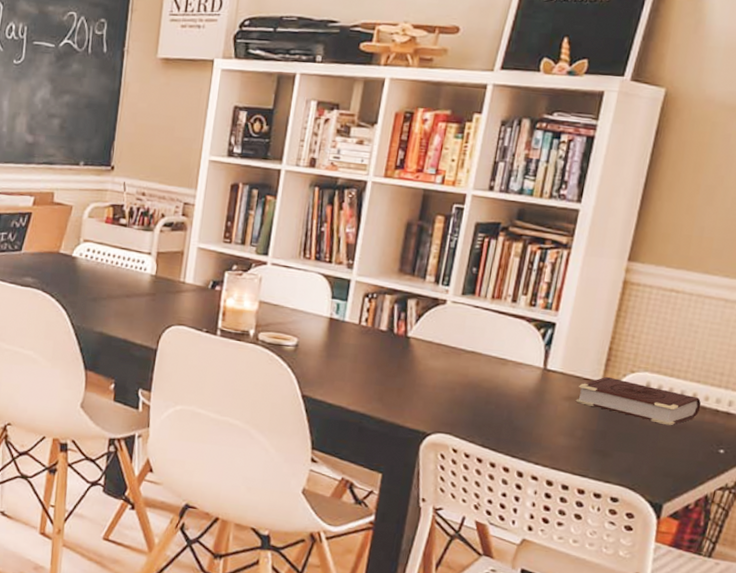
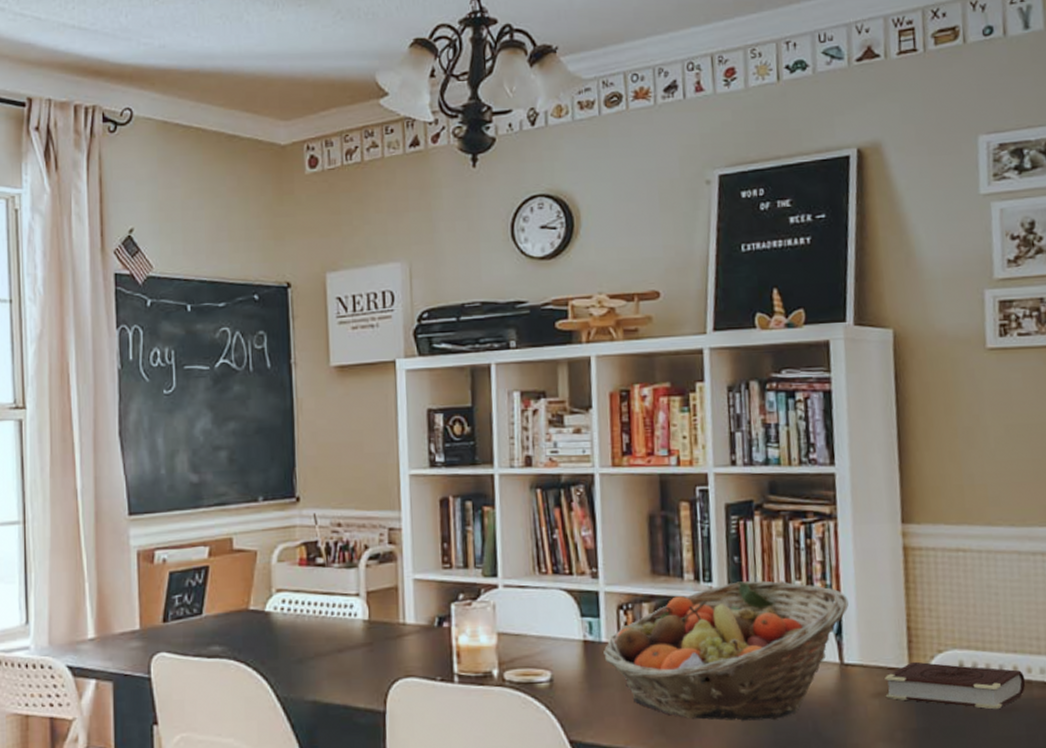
fruit basket: none [344,289,564,406] -> present [603,580,849,721]

